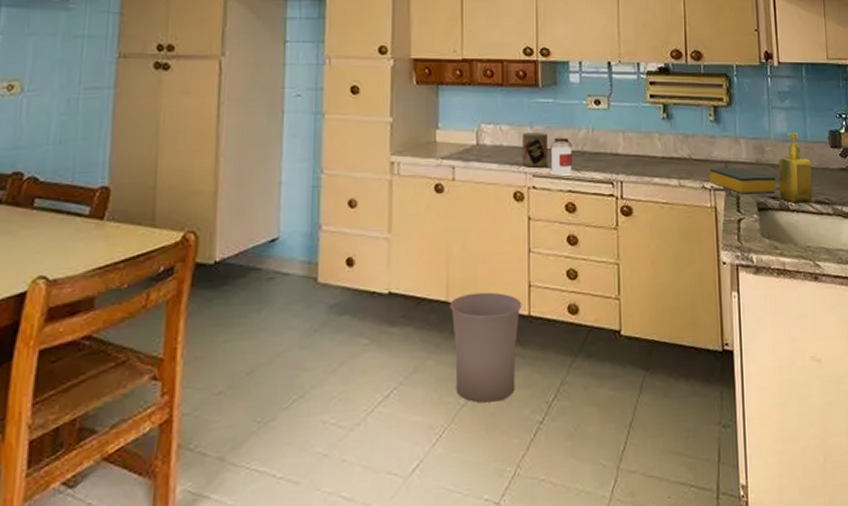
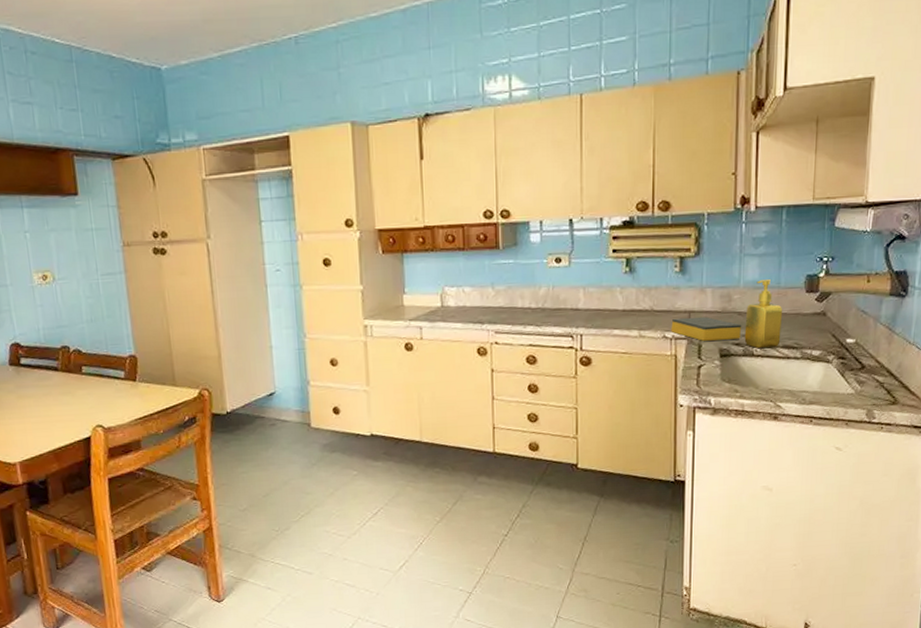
waste bin: present [449,292,522,403] -> none [423,433,487,520]
tin can: present [522,133,548,168] -> none [483,292,509,325]
jar: present [550,137,573,176] -> none [511,295,534,331]

